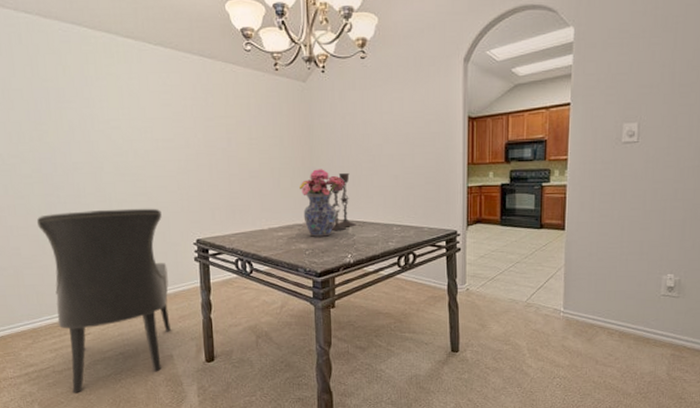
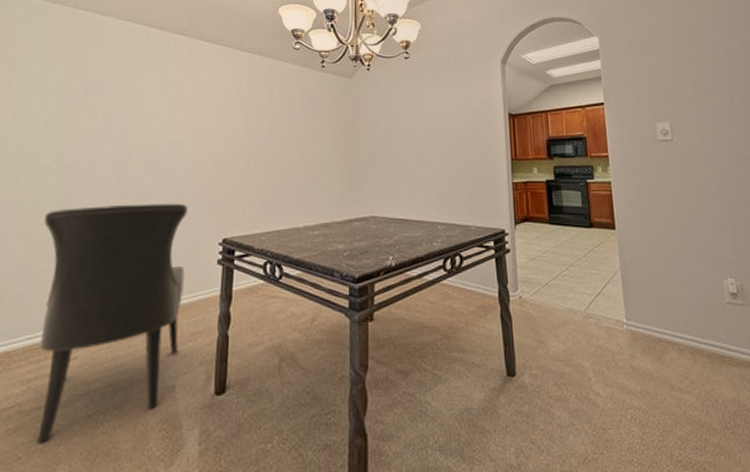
flower arrangement: present [298,169,345,237] -> none [339,163,387,236]
candlestick: present [331,172,356,231] -> none [373,166,398,230]

